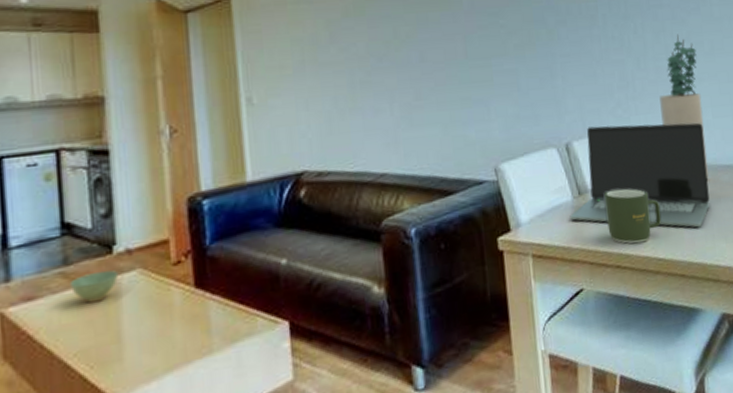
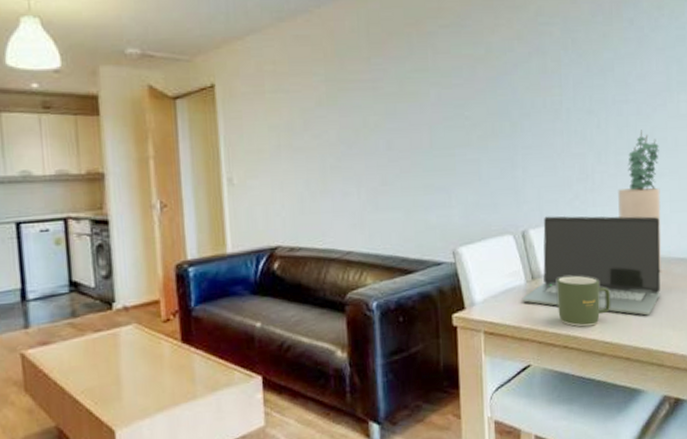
bowl: present [69,270,119,303] -> none [76,323,118,350]

